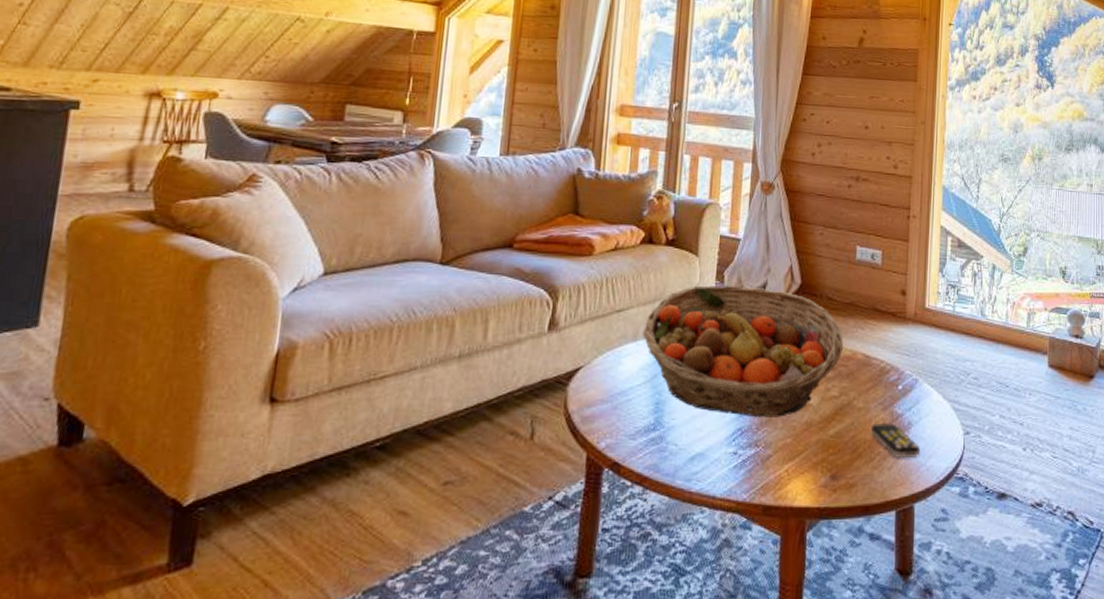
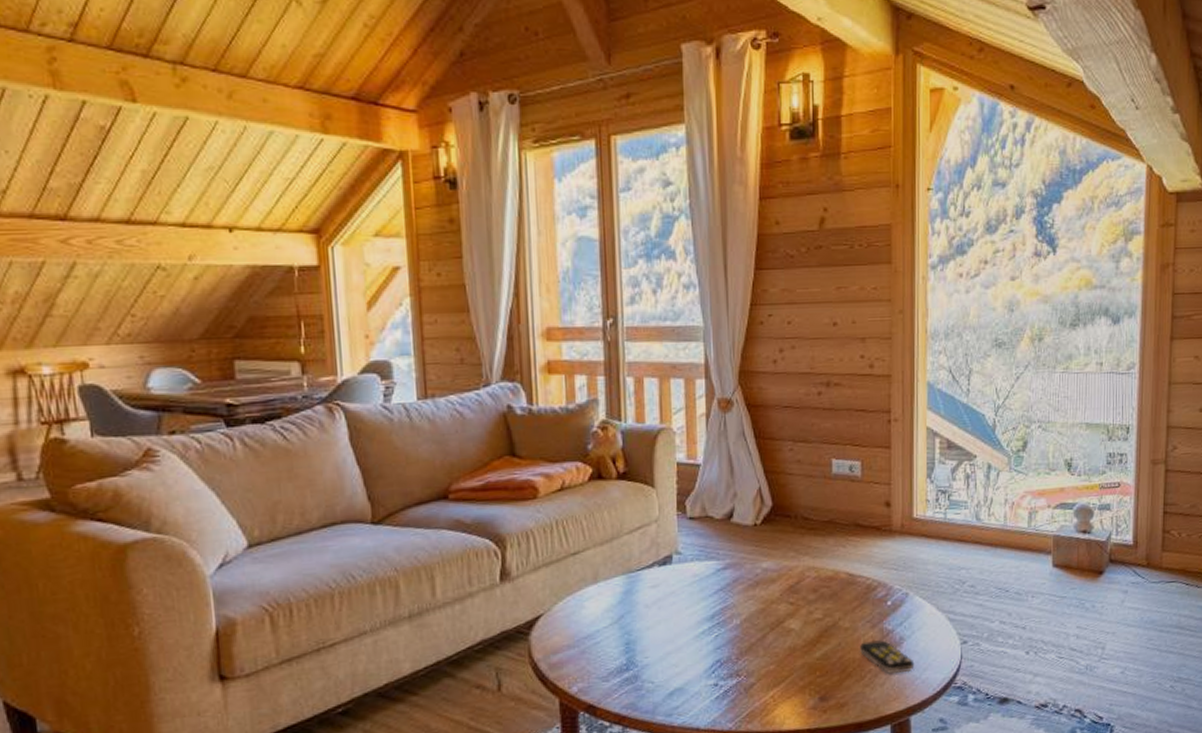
fruit basket: present [643,285,844,418] -> none [603,514,825,648]

